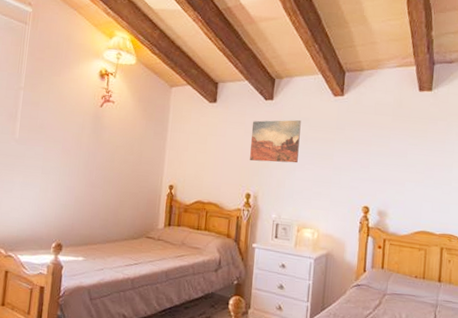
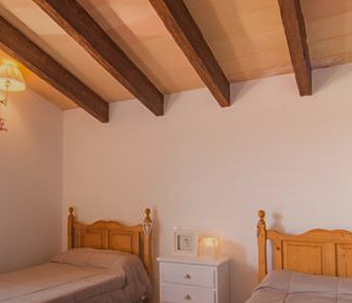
wall art: present [250,120,301,163] -> none [145,133,193,176]

